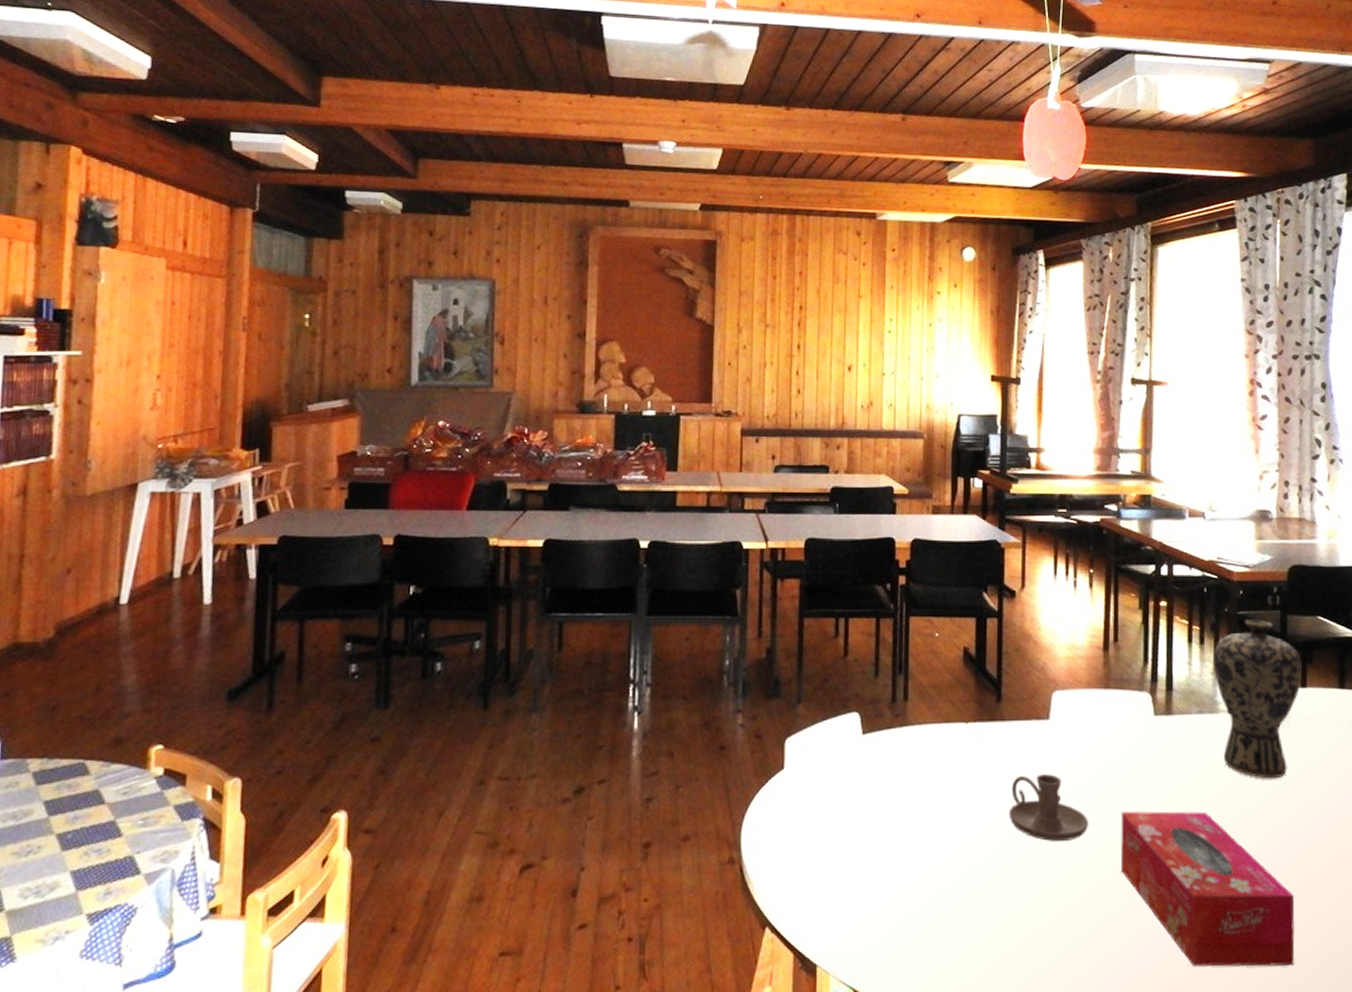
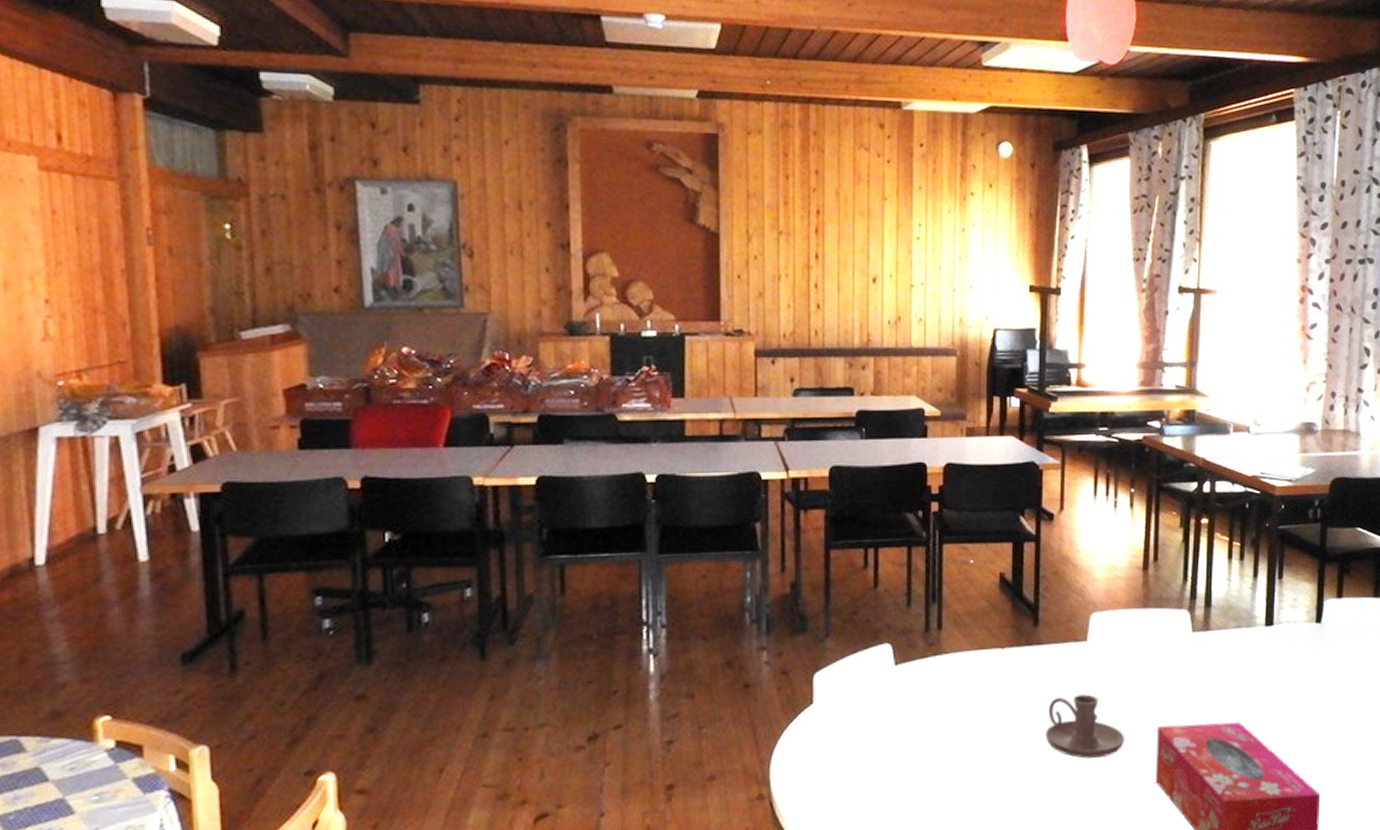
vase: present [1212,619,1302,779] -> none [1252,533,1339,688]

